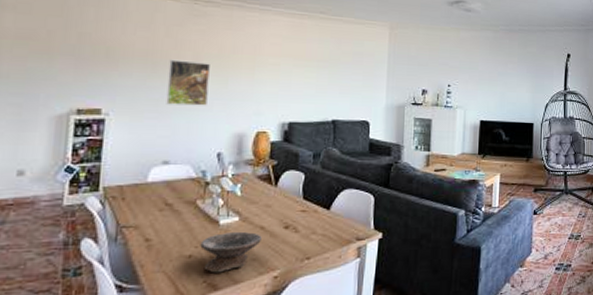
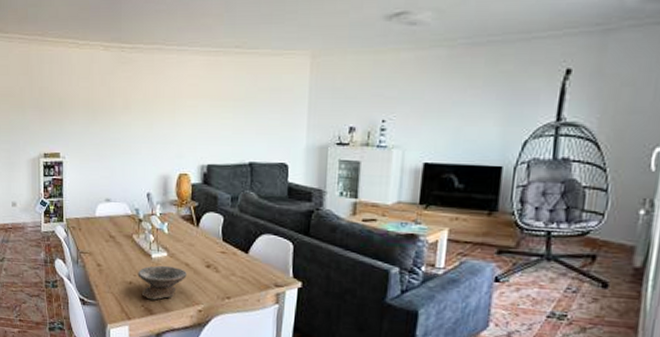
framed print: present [166,59,210,106] -> none [105,107,137,149]

